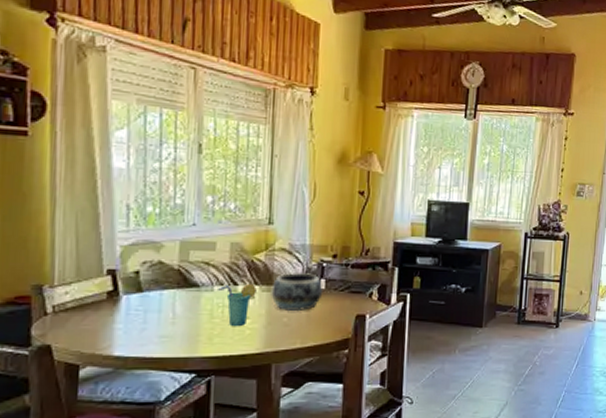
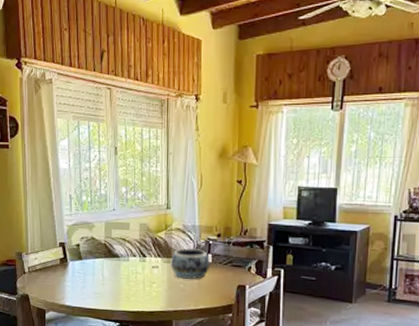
cup: present [218,283,257,327] -> none [132,255,160,290]

